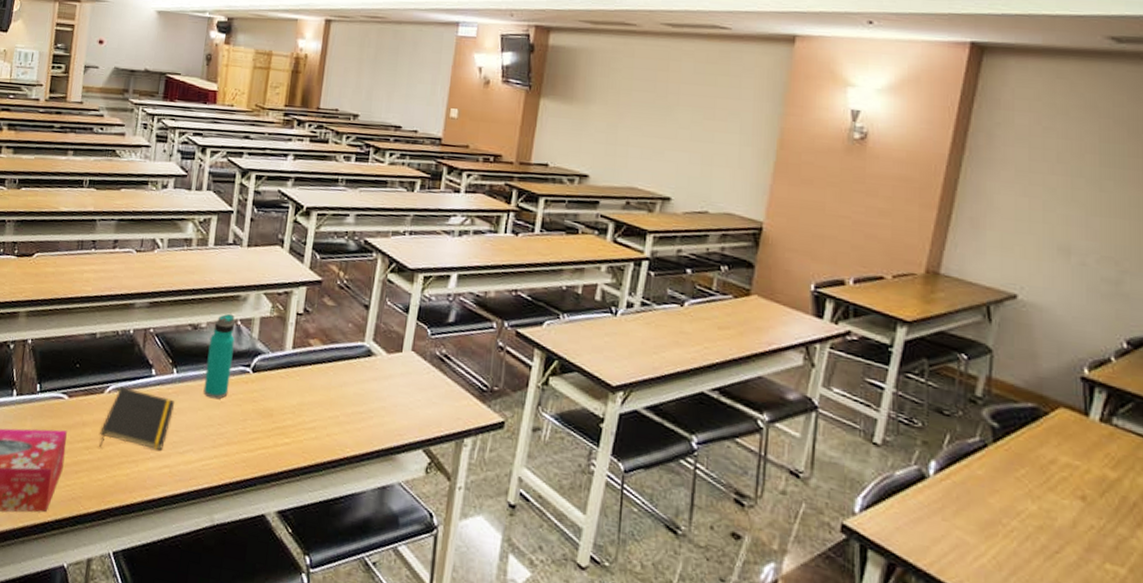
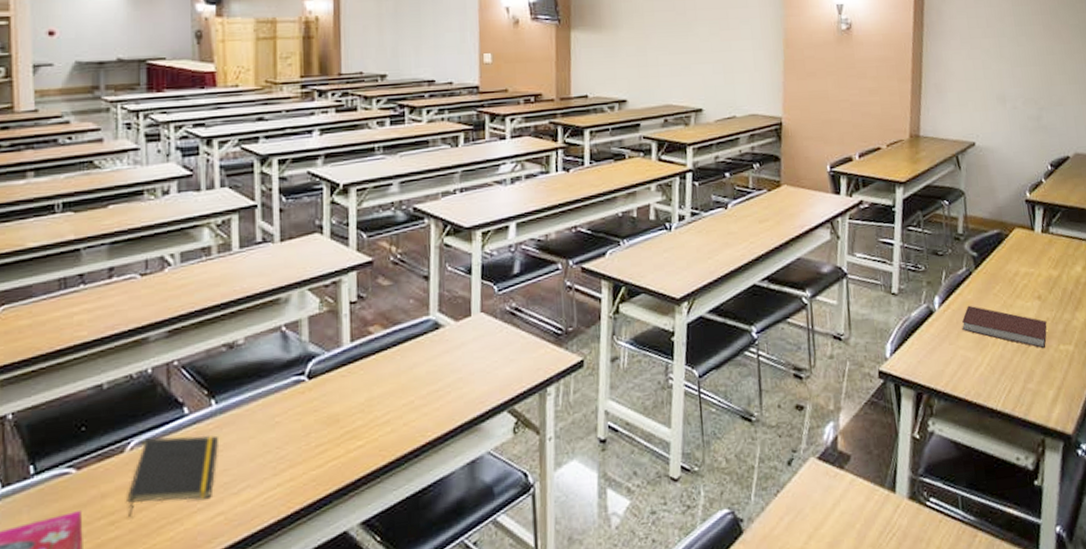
water bottle: present [203,313,236,399] -> none [251,320,283,422]
notebook: none [963,481,1090,561] -> present [961,305,1047,349]

